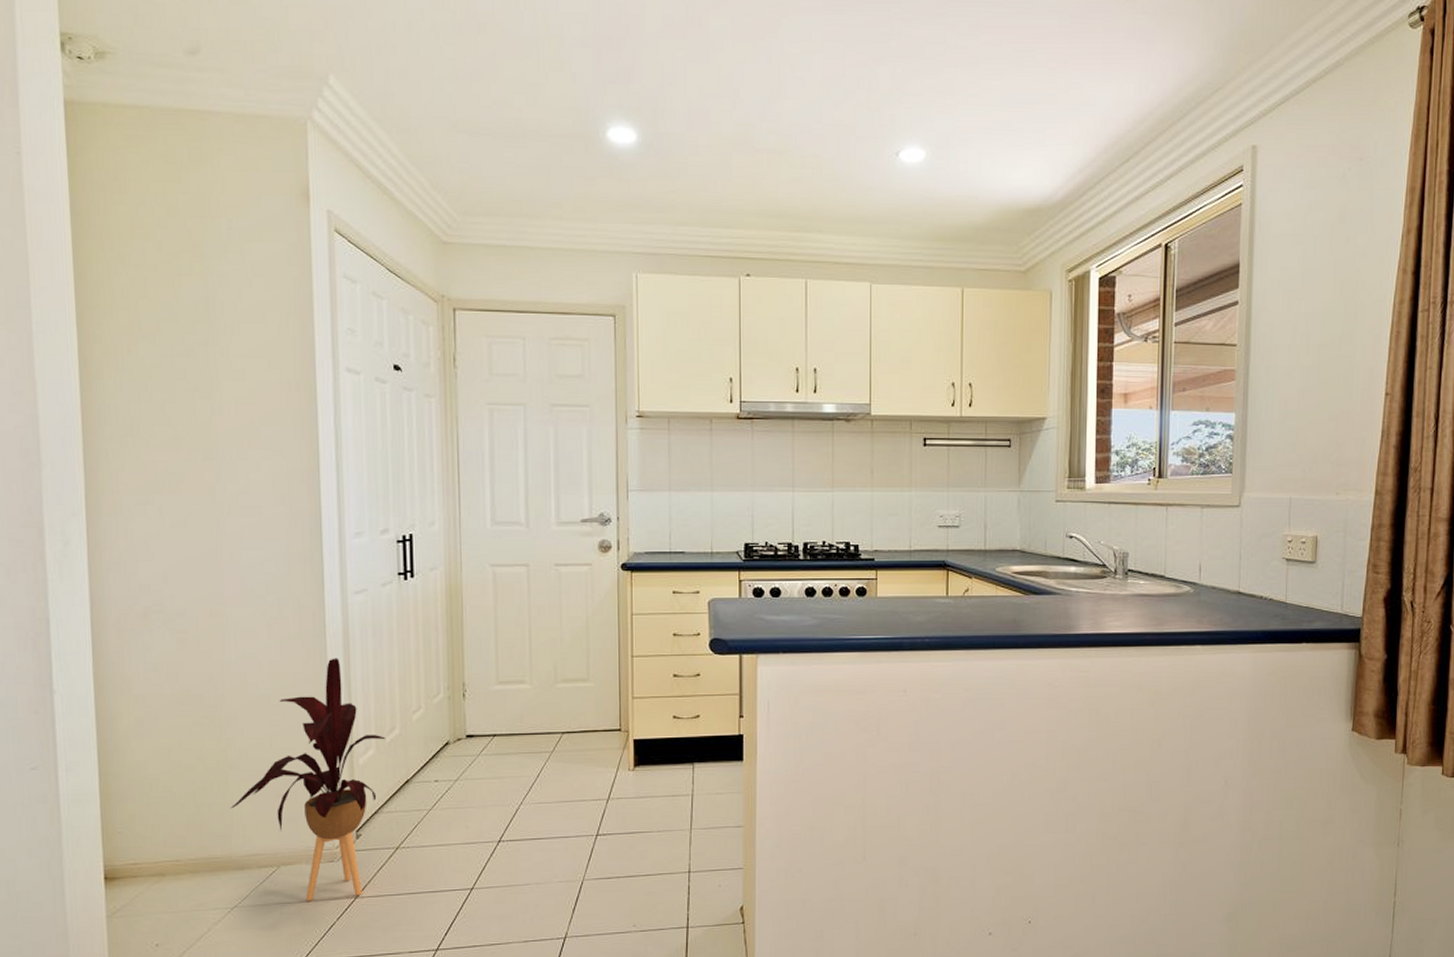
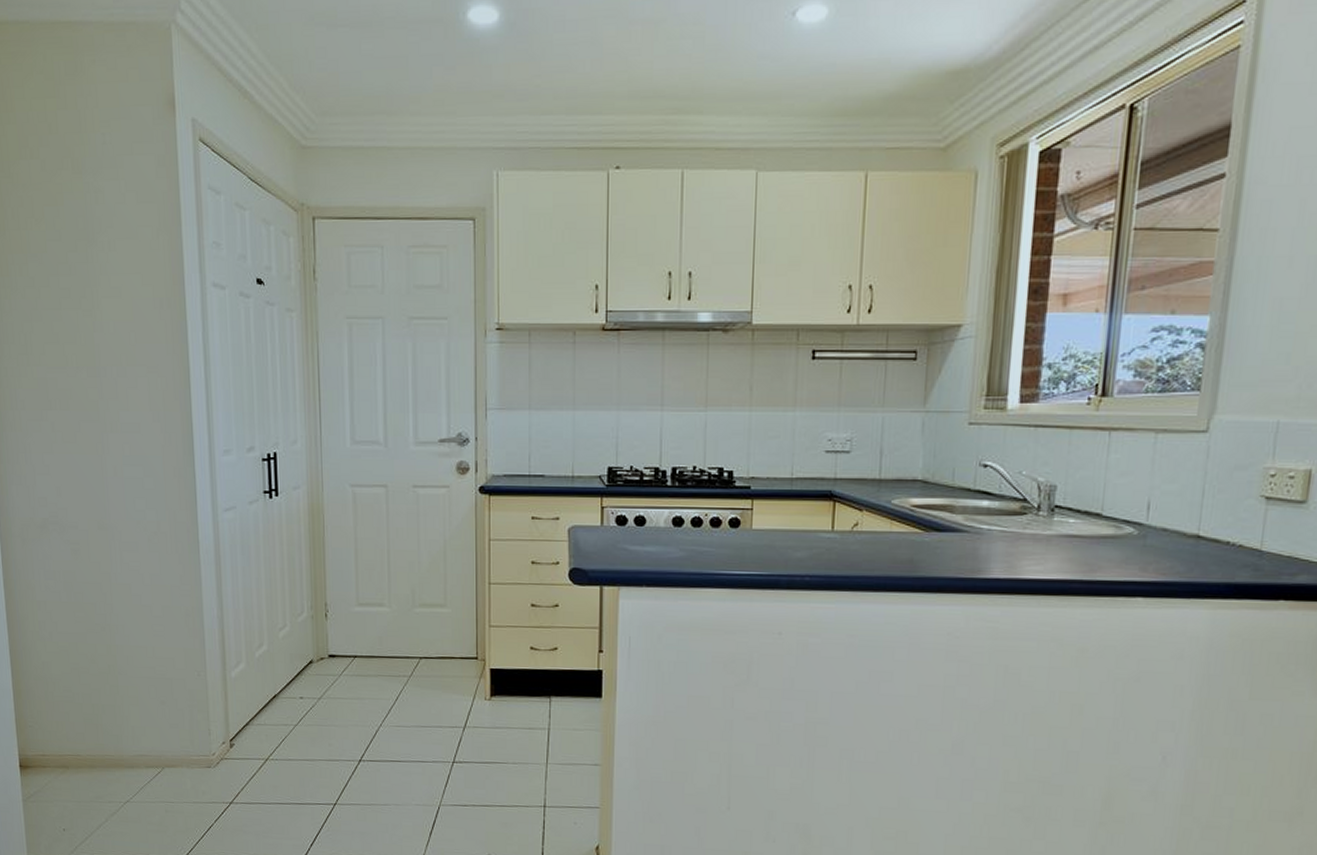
house plant: present [230,658,386,901] -> none [120,573,255,802]

